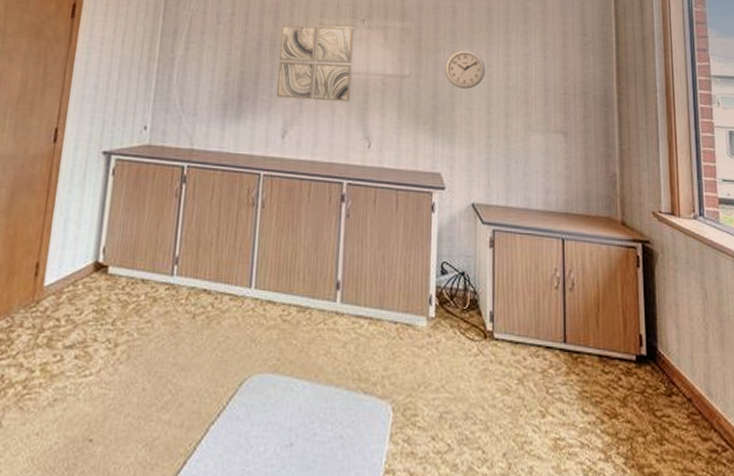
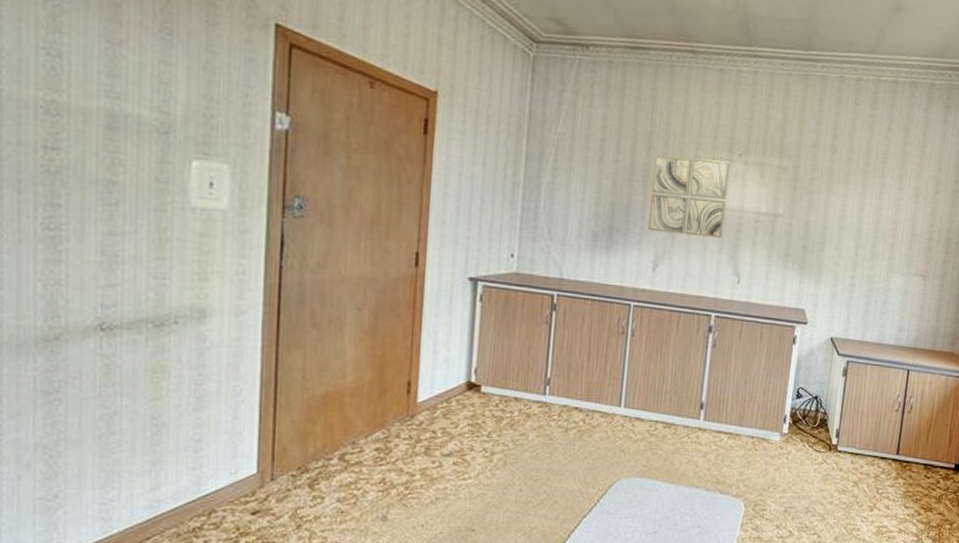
wall clock: present [445,49,486,89] -> none [818,191,858,231]

